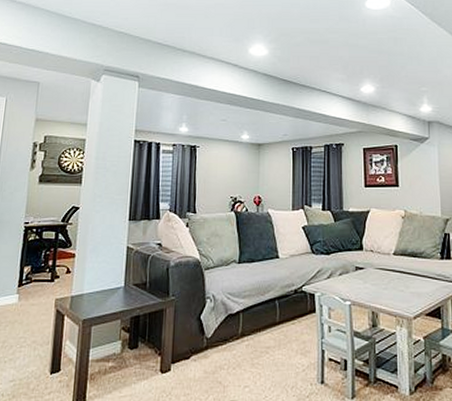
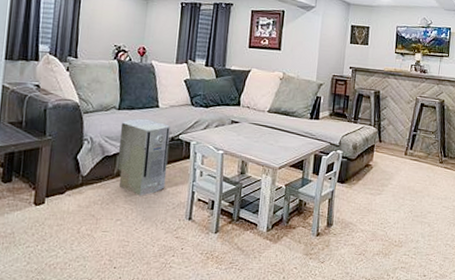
air purifier: none [241,271,293,358] -> present [117,118,170,196]

